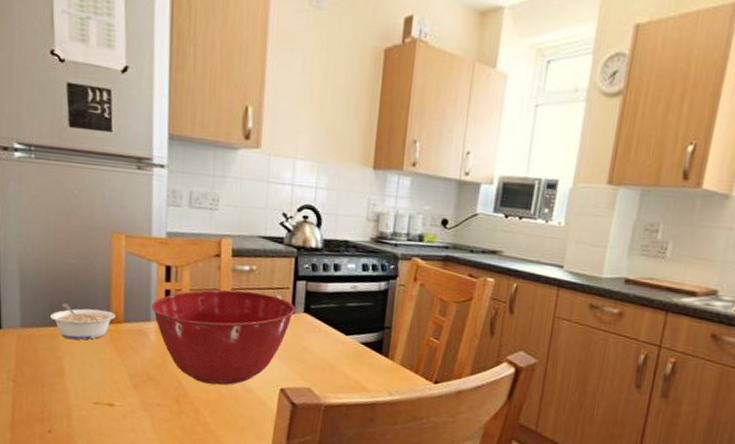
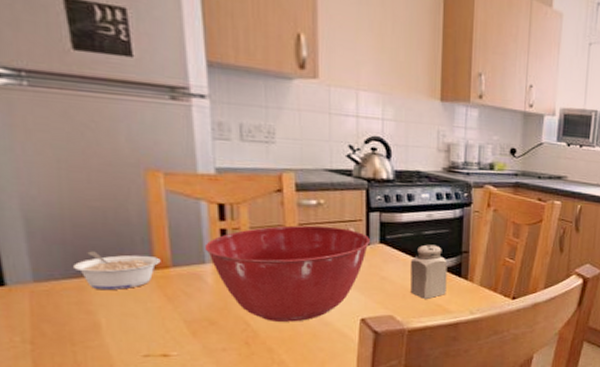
salt shaker: none [330,317,369,375] -> present [410,244,448,299]

